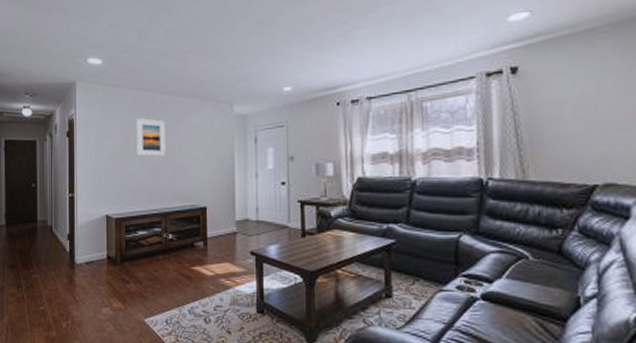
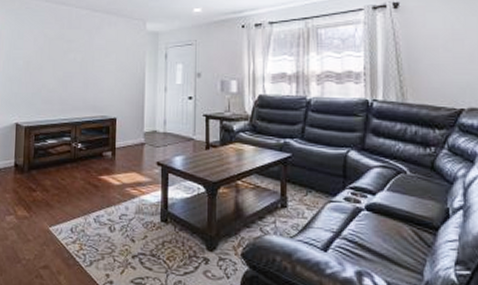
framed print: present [137,118,165,157] -> none [50,31,80,68]

